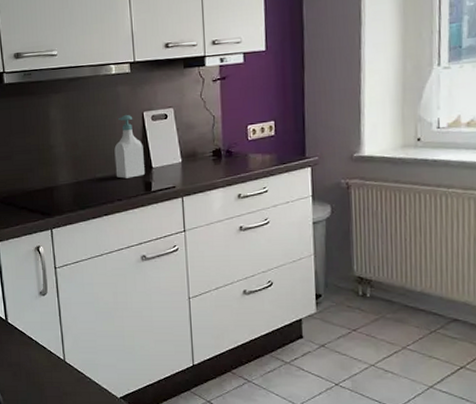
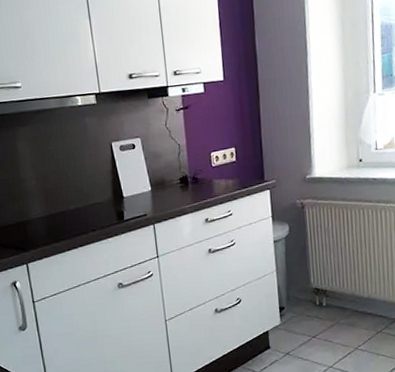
soap bottle: present [114,114,145,179] -> none [85,145,116,209]

